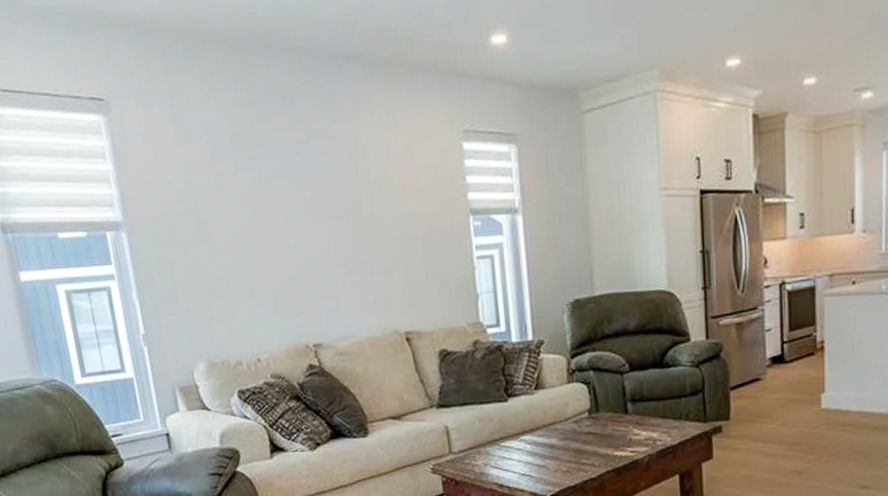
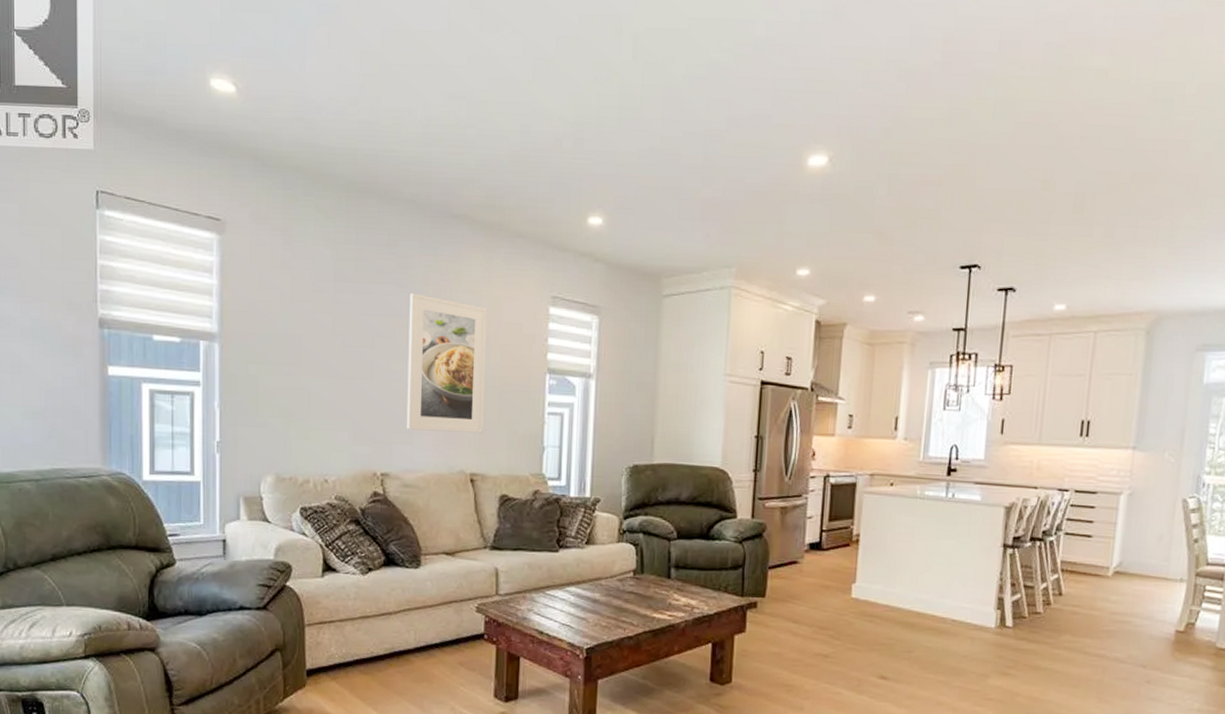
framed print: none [313,148,412,295] -> present [406,292,487,433]

